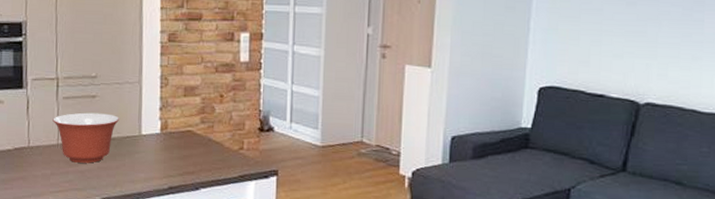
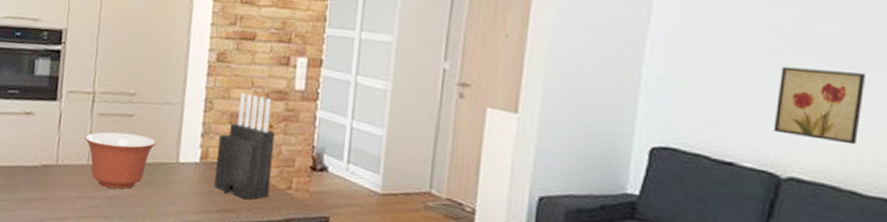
knife block: none [175,68,226,162] -> present [214,93,275,200]
wall art: none [633,12,702,72] -> present [773,66,865,145]

